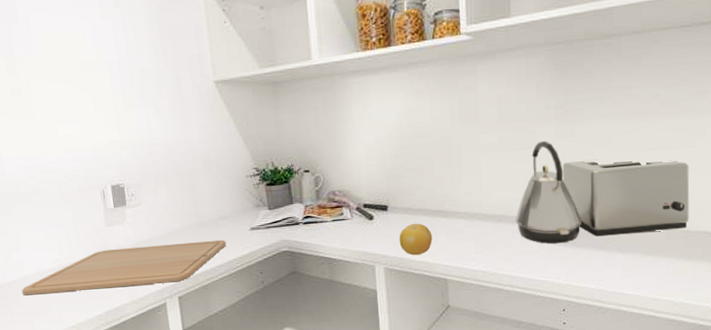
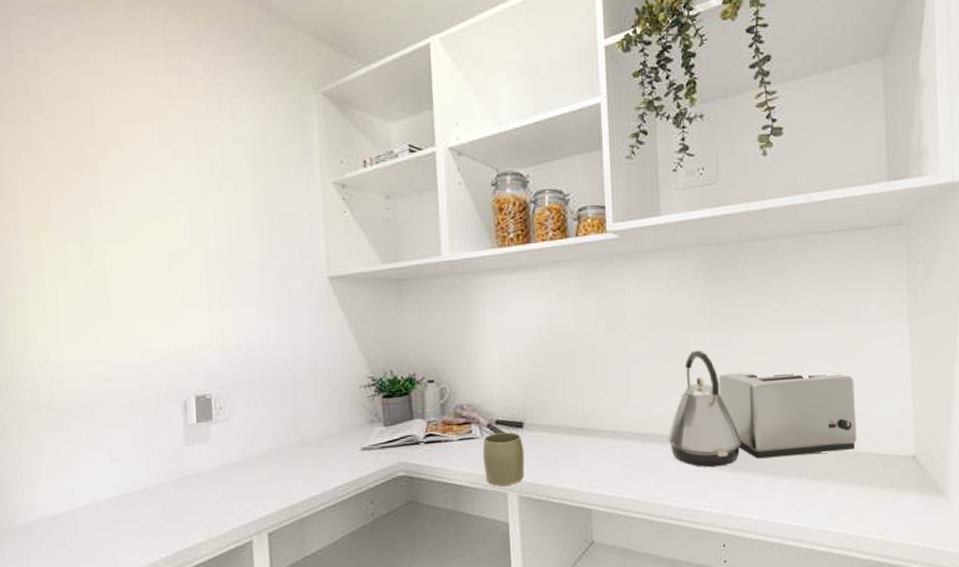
chopping board: present [22,239,226,296] -> none [69,462,331,533]
mug: none [352,214,390,259] -> present [482,432,525,486]
fruit: present [399,223,433,256] -> none [536,442,575,481]

